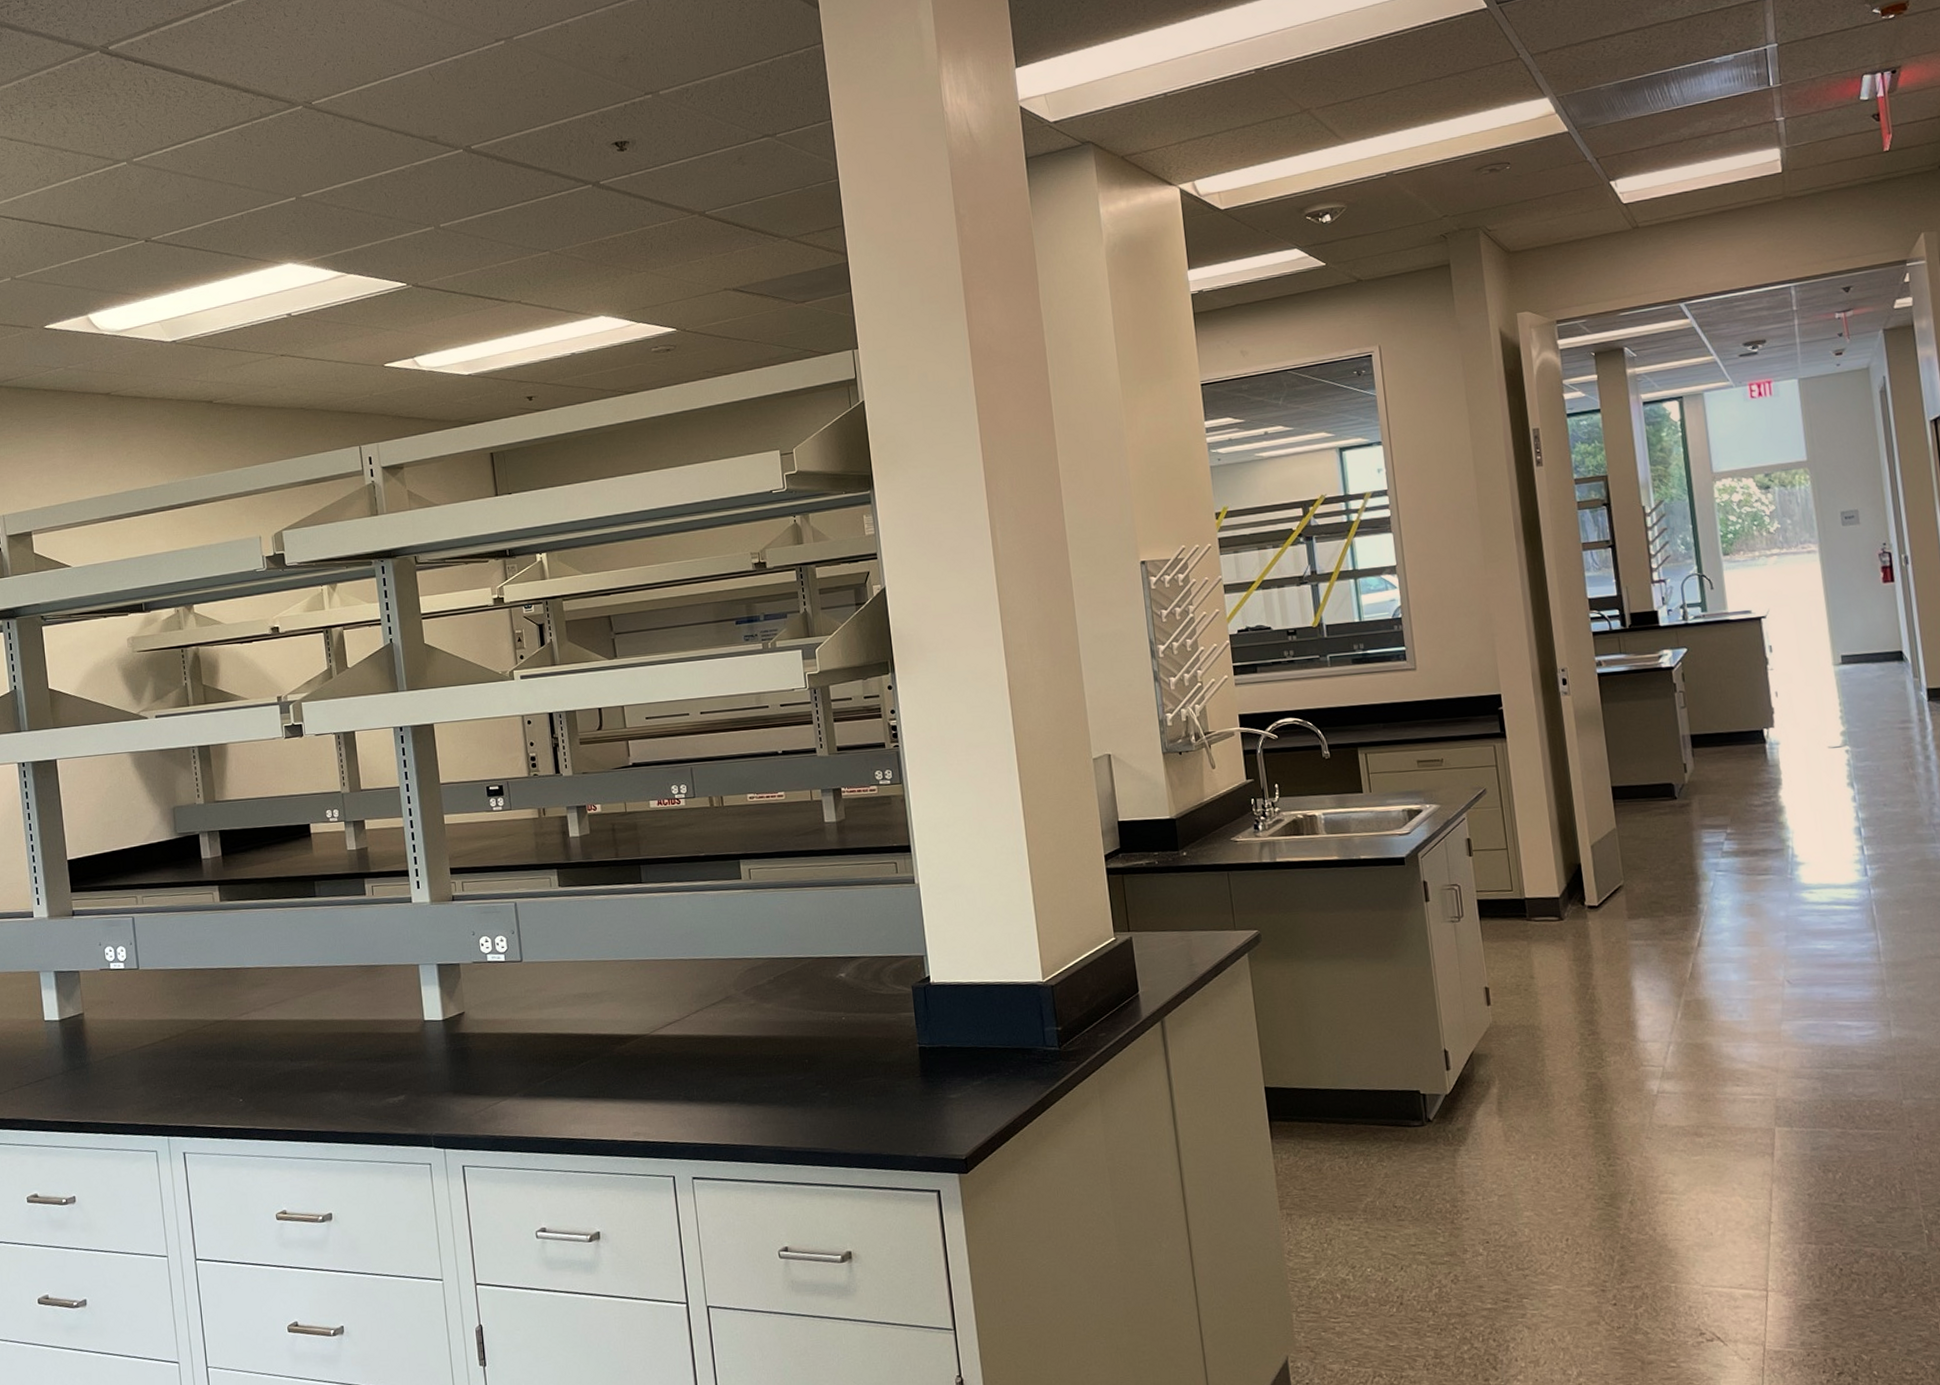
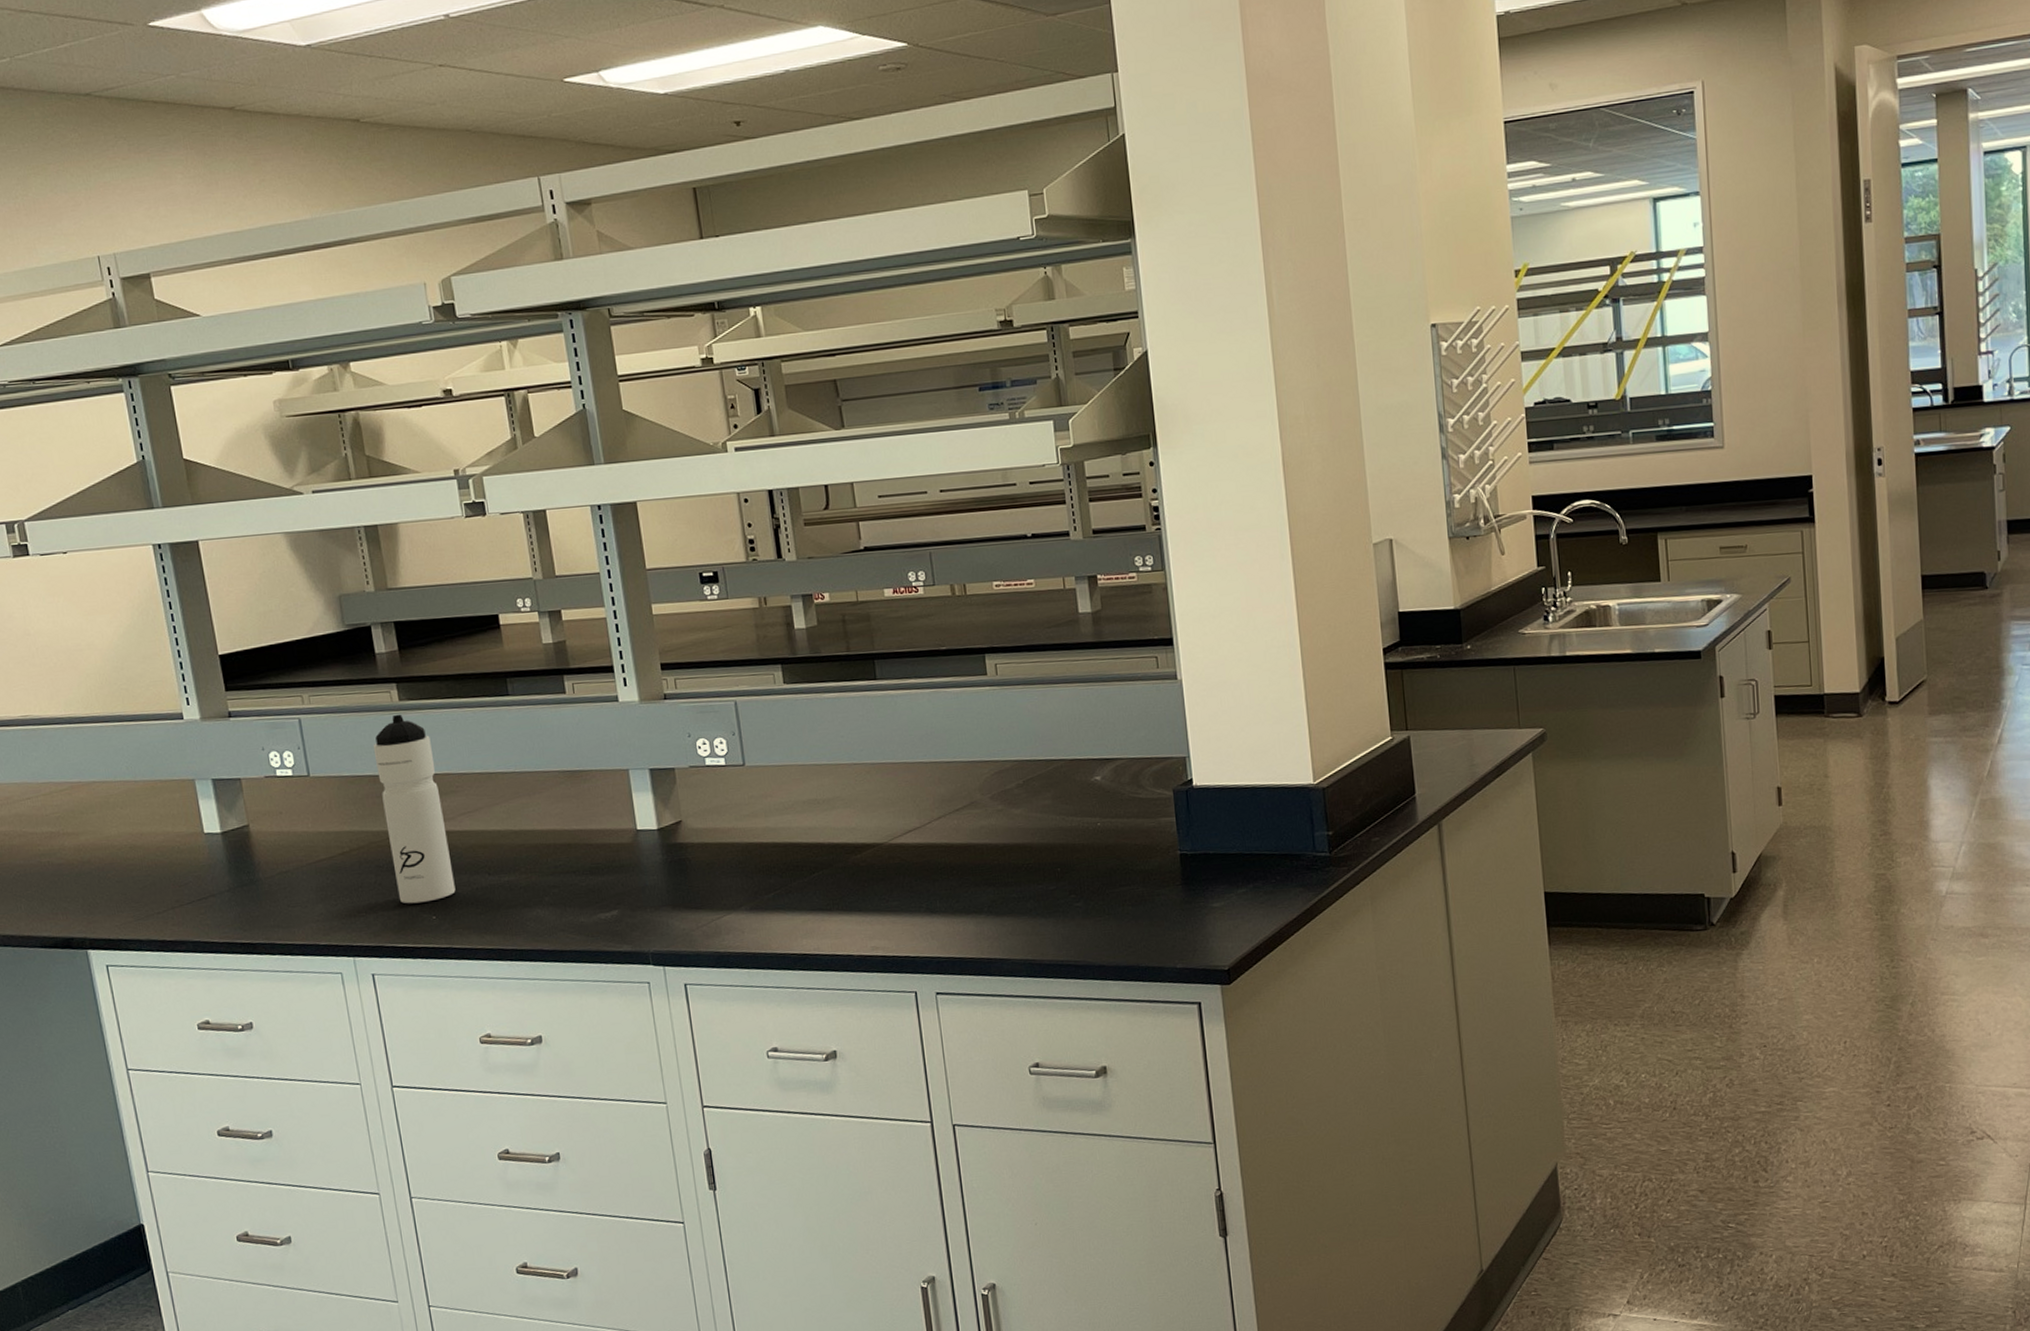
water bottle: none [195,913,261,1088] -> present [373,714,456,904]

